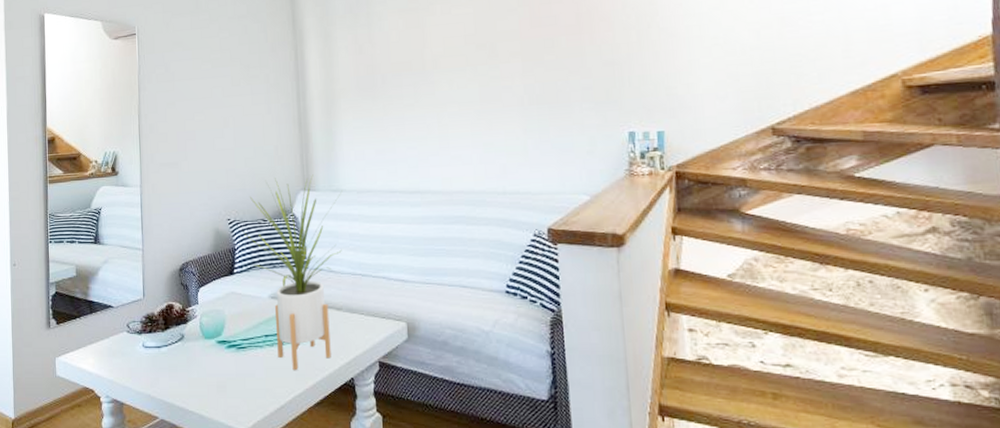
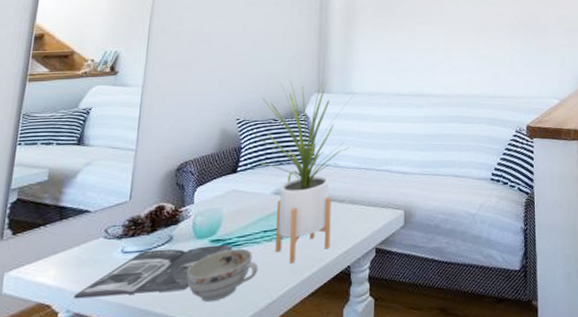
magazine: none [110,346,238,387] -> present [73,244,233,299]
teacup: none [200,351,264,402] -> present [187,248,258,303]

